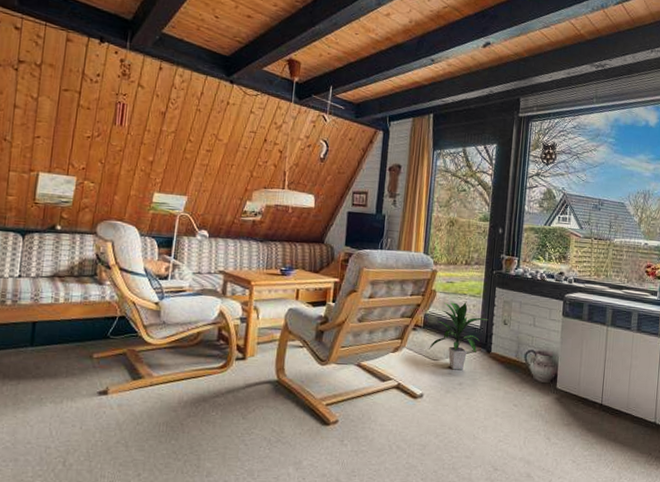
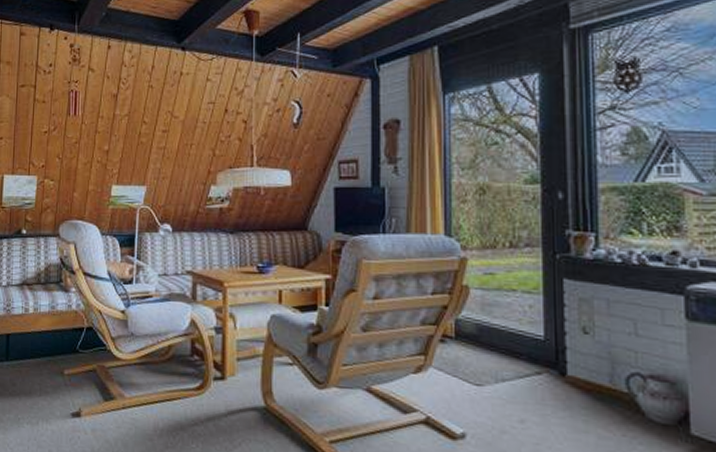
indoor plant: present [429,301,487,370] -> none [467,300,555,401]

